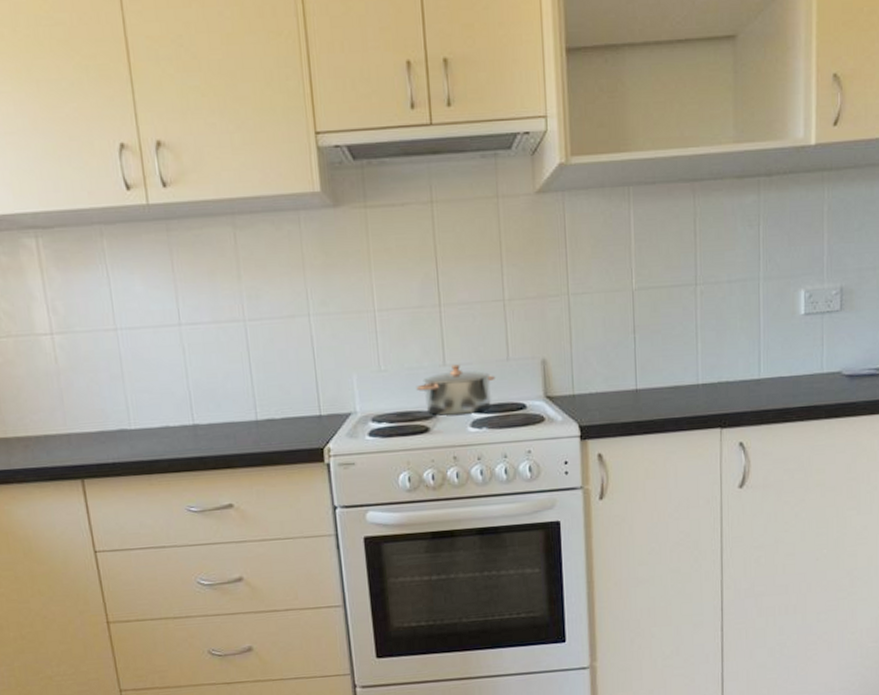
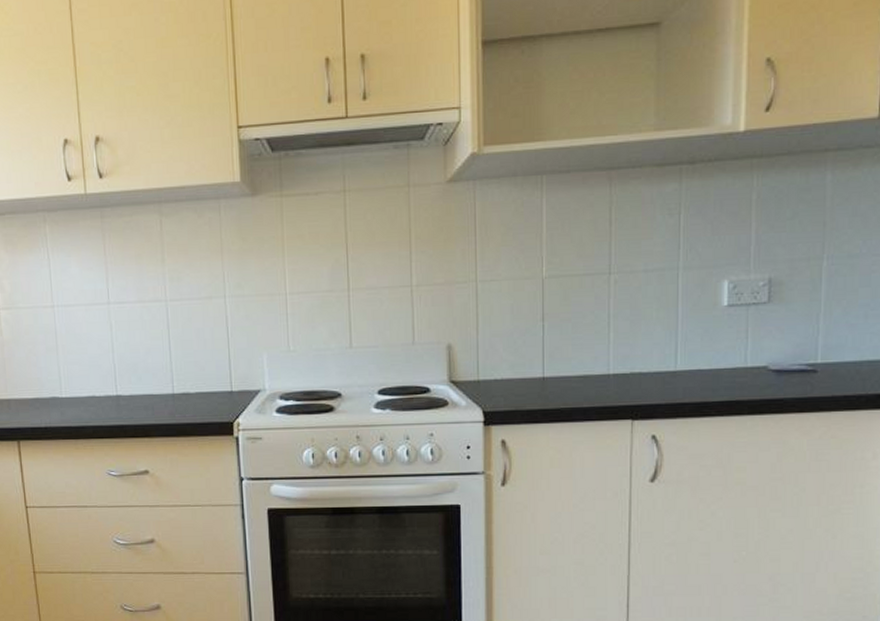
cooking pot: present [416,364,495,416] -> none [323,347,400,396]

